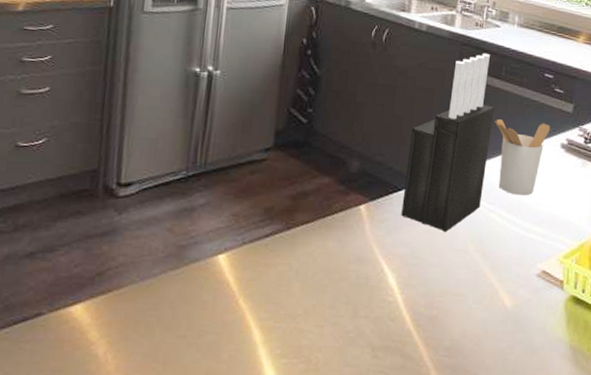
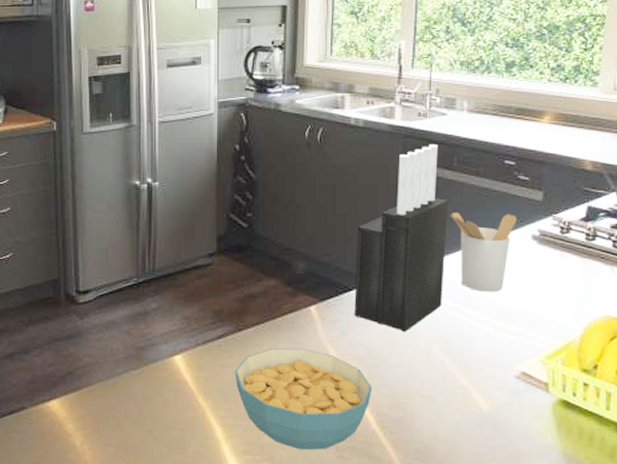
cereal bowl: none [279,247,412,351] -> present [235,348,373,450]

